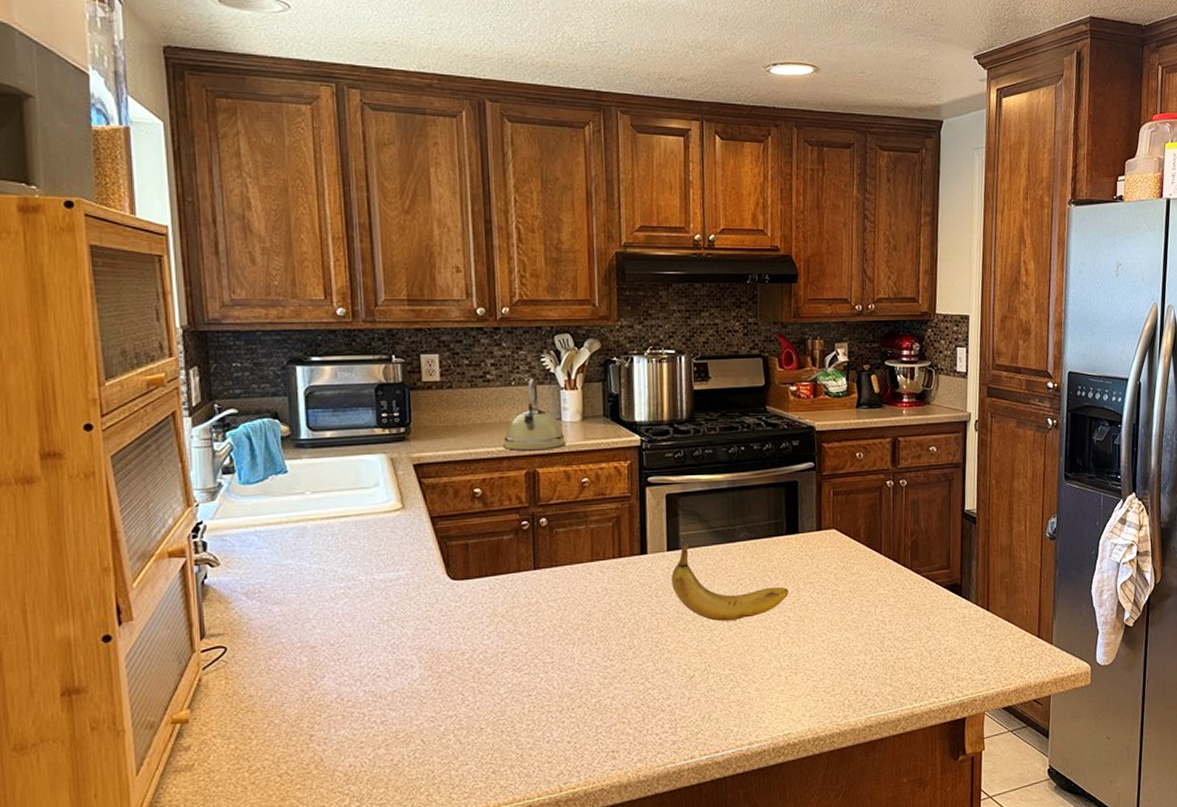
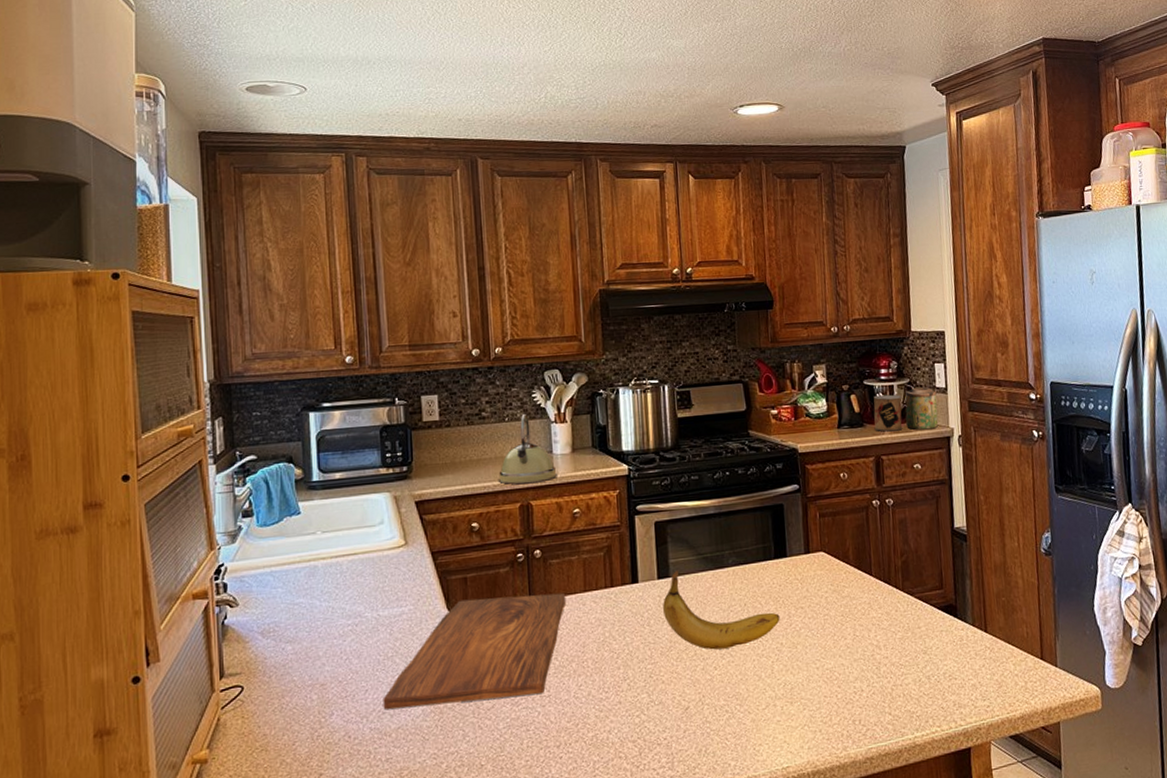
cutting board: none [378,561,573,673] -> present [383,592,567,709]
tin can: none [892,376,922,414] -> present [873,394,902,432]
canister: none [924,370,957,414] -> present [905,386,939,431]

